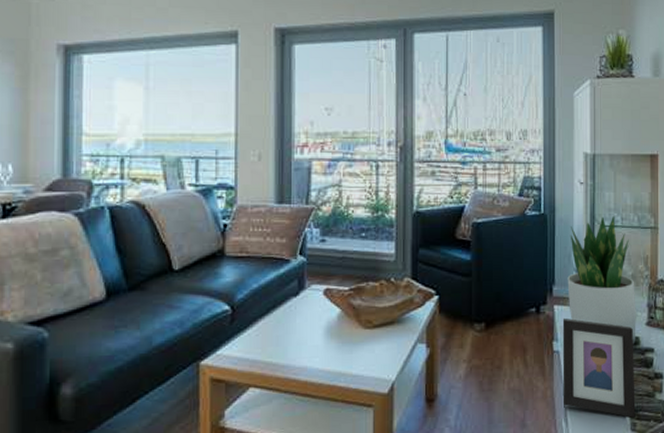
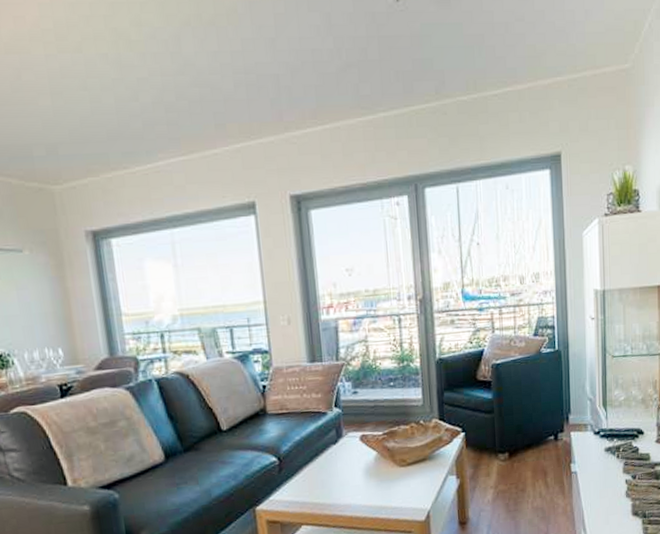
picture frame: present [562,317,636,419] -> none [579,442,647,524]
planter: present [567,216,636,345] -> none [582,347,647,460]

